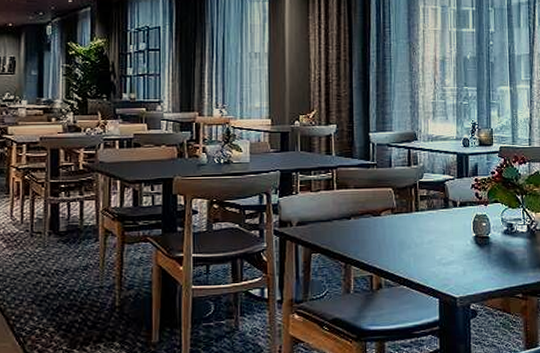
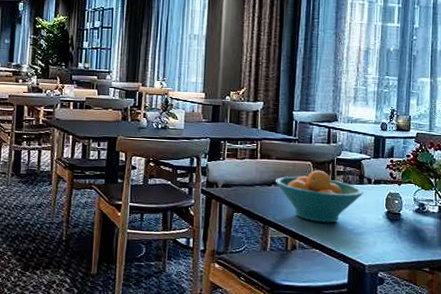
fruit bowl: none [354,196,449,255] -> present [275,170,364,223]

